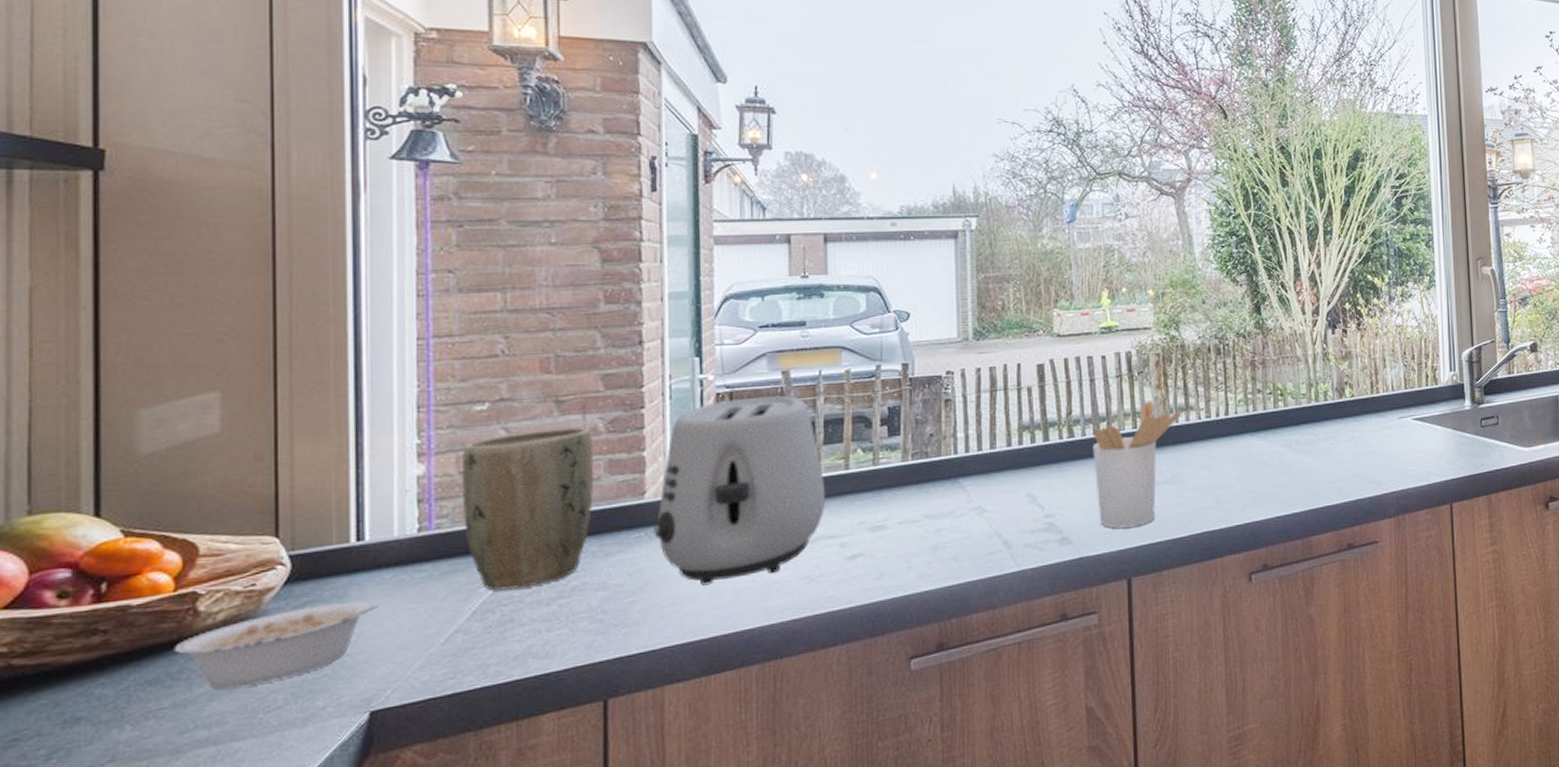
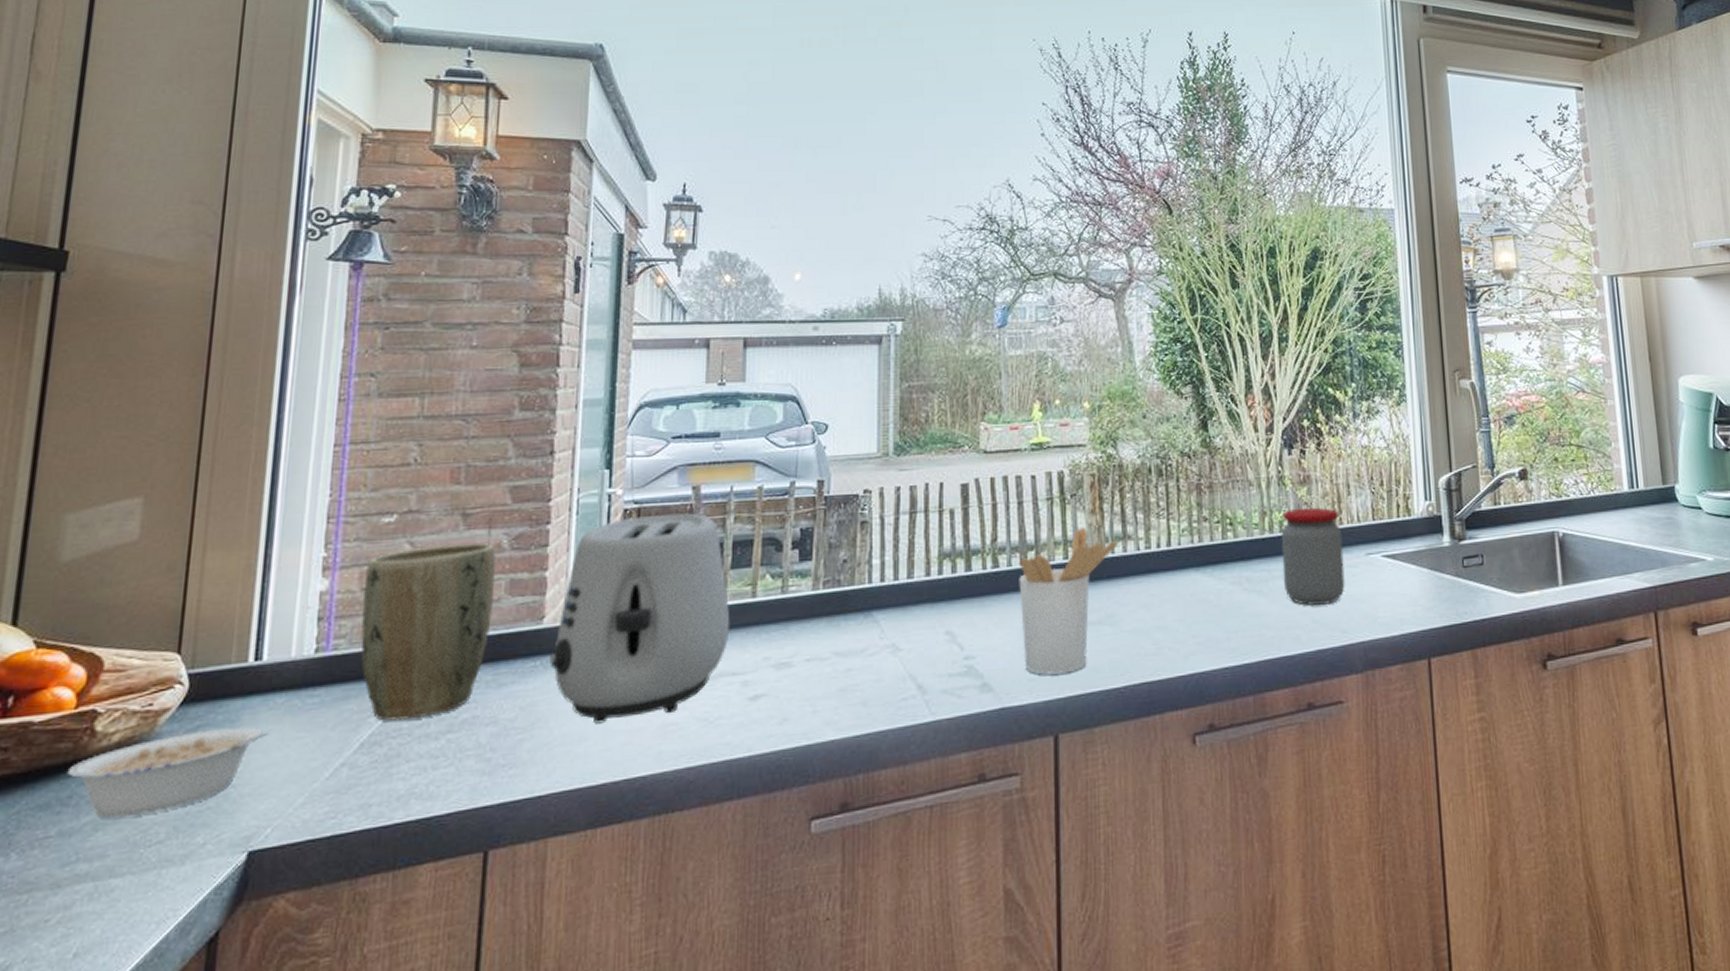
jar: none [1325,379,1381,463] -> present [1281,507,1345,607]

